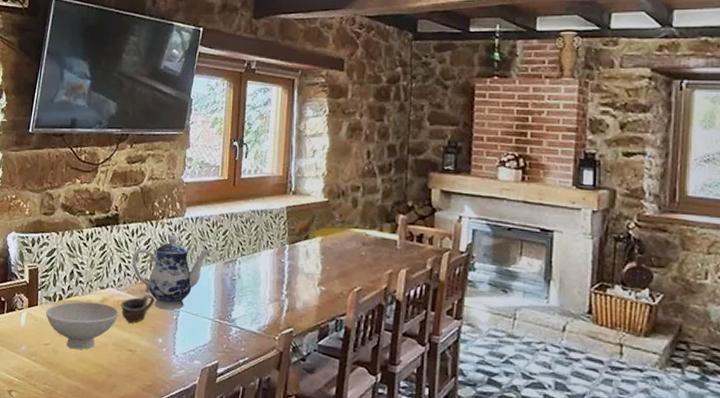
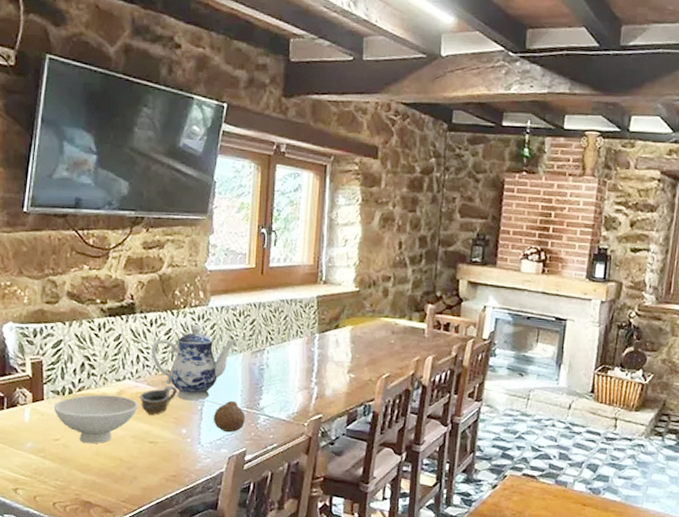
fruit: none [187,311,218,344] -> present [213,400,245,433]

